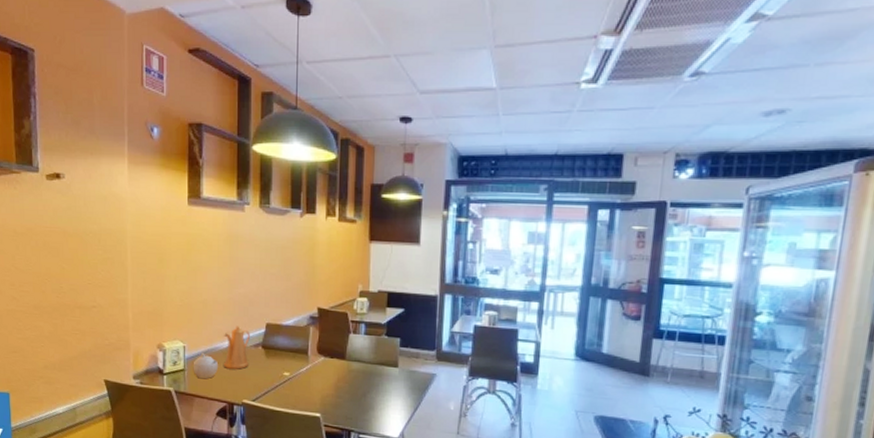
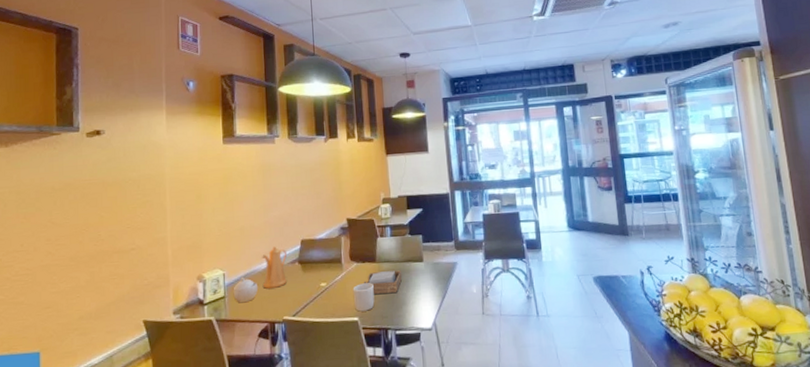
mug: none [317,379,340,409] -> present [353,283,375,312]
napkin holder: none [329,370,373,396] -> present [363,270,403,295]

